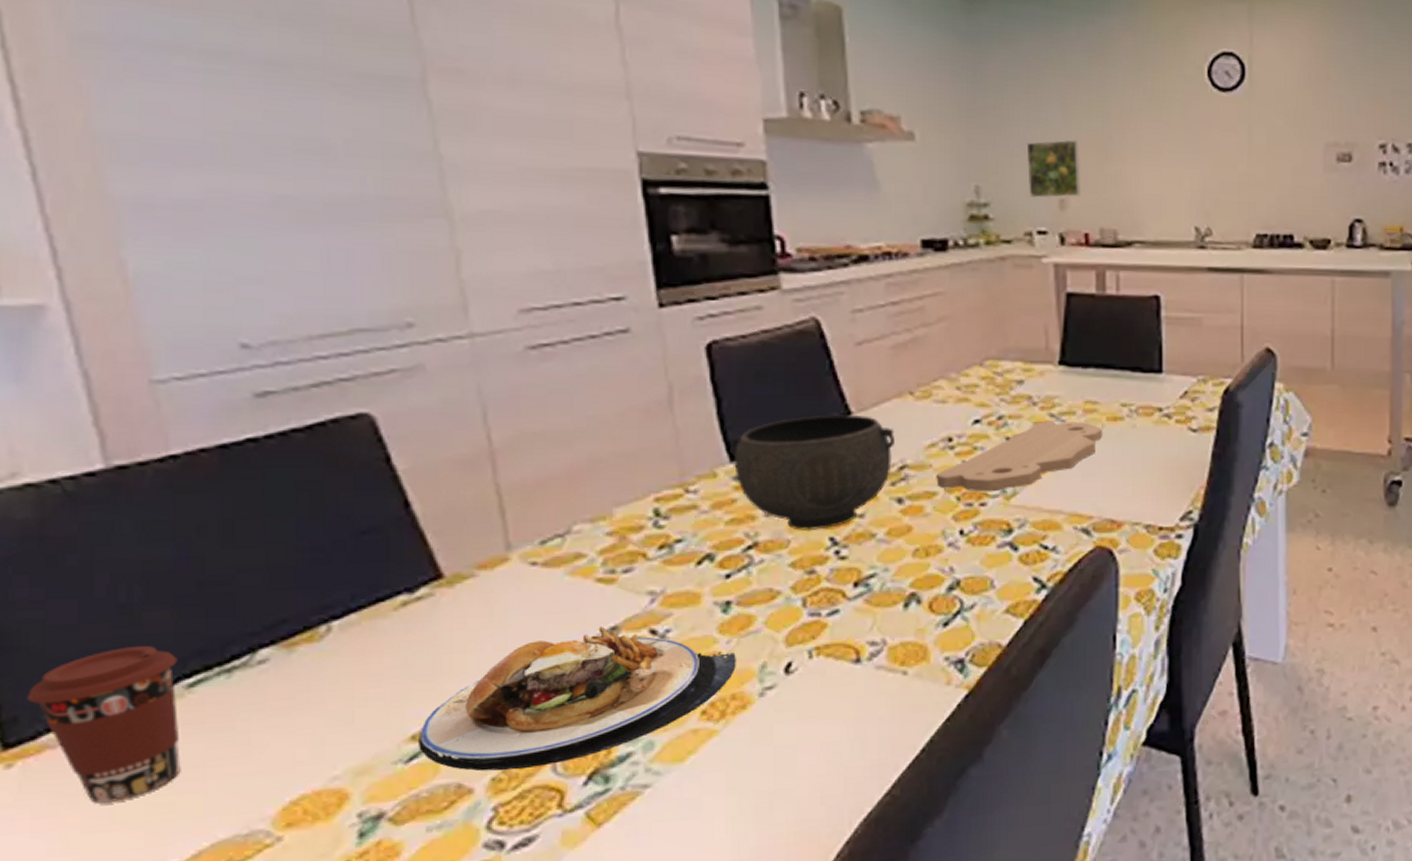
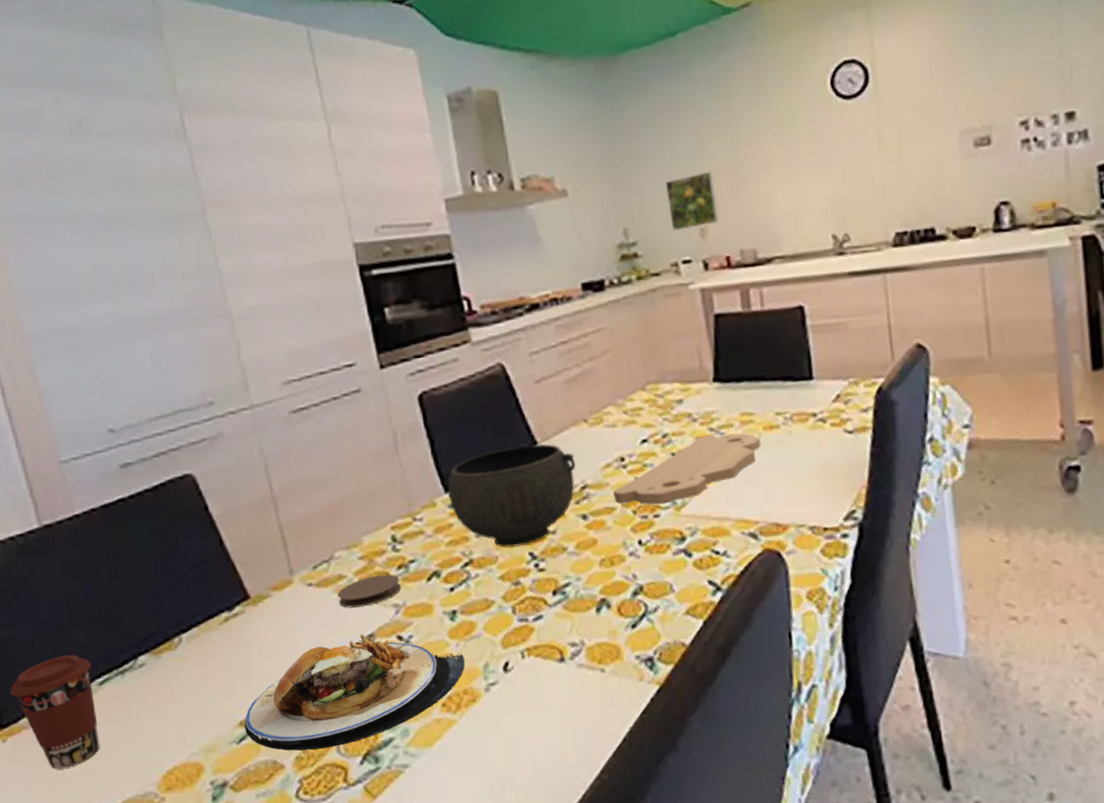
coaster: none [572,555,660,594] -> present [337,574,401,608]

